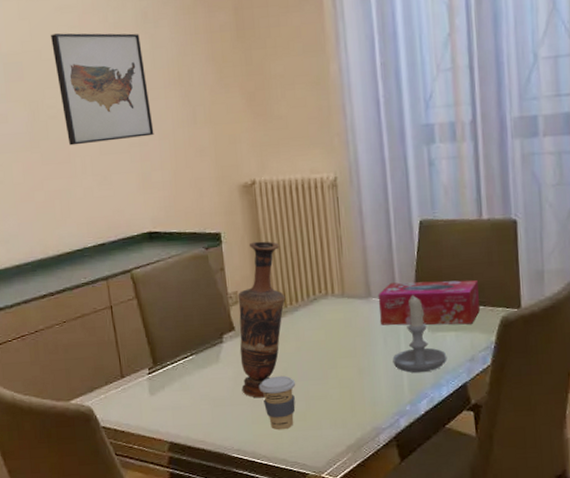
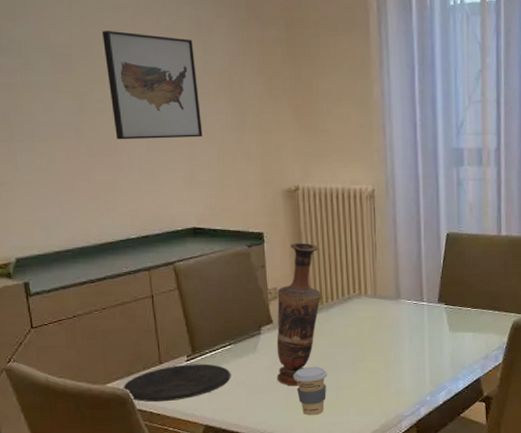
plate: none [85,376,195,419] -> present [122,363,231,403]
tissue box: present [377,280,480,326] -> none [406,287,495,327]
candle: present [392,295,447,373] -> none [417,299,465,368]

